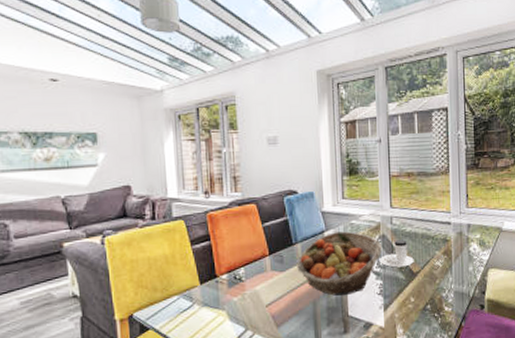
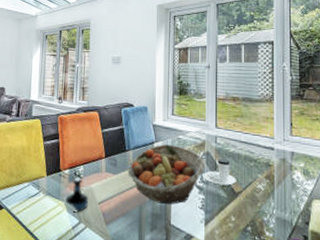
tequila bottle: none [225,281,254,321] -> present [64,177,88,213]

